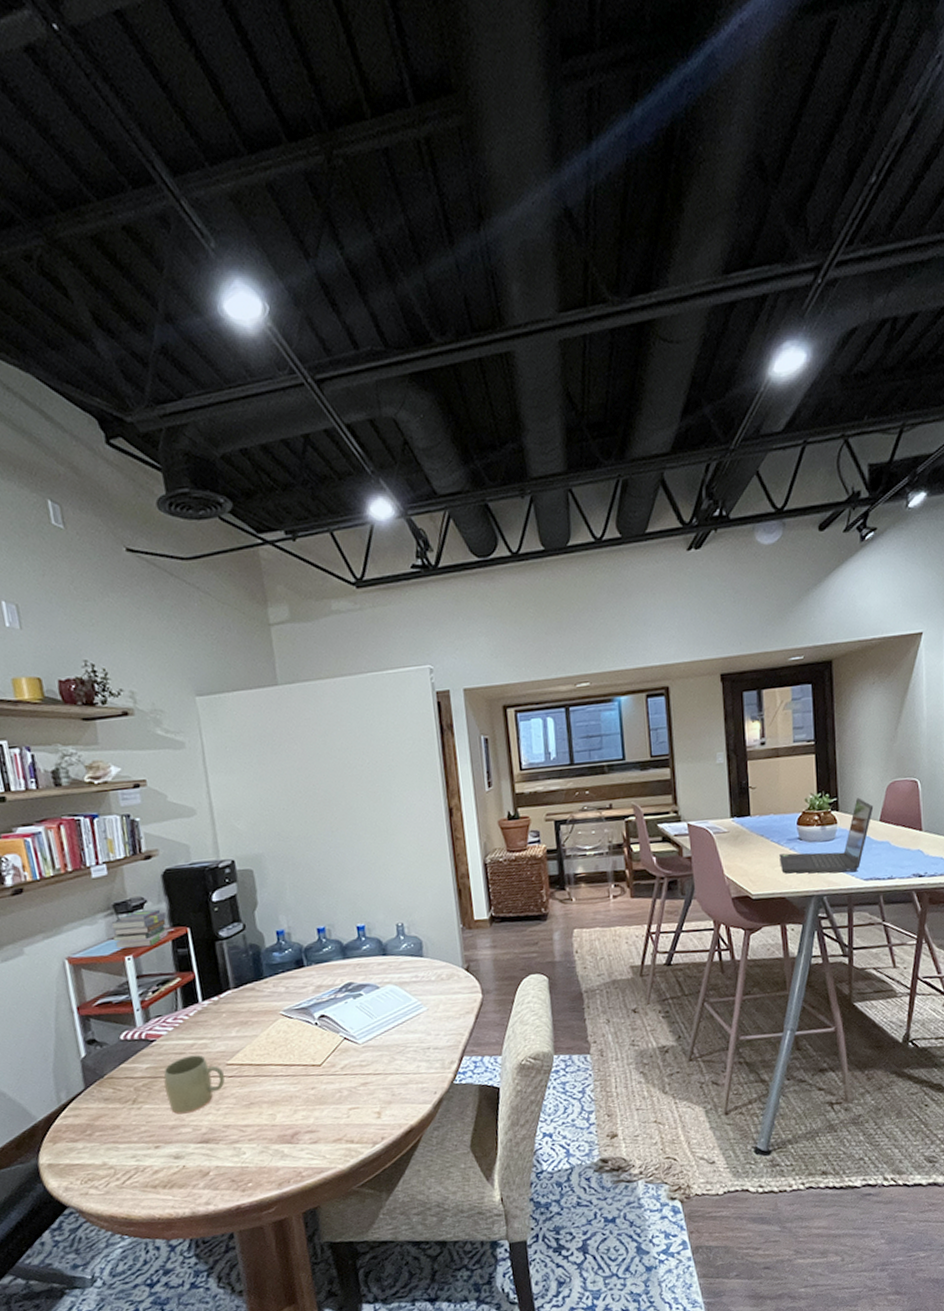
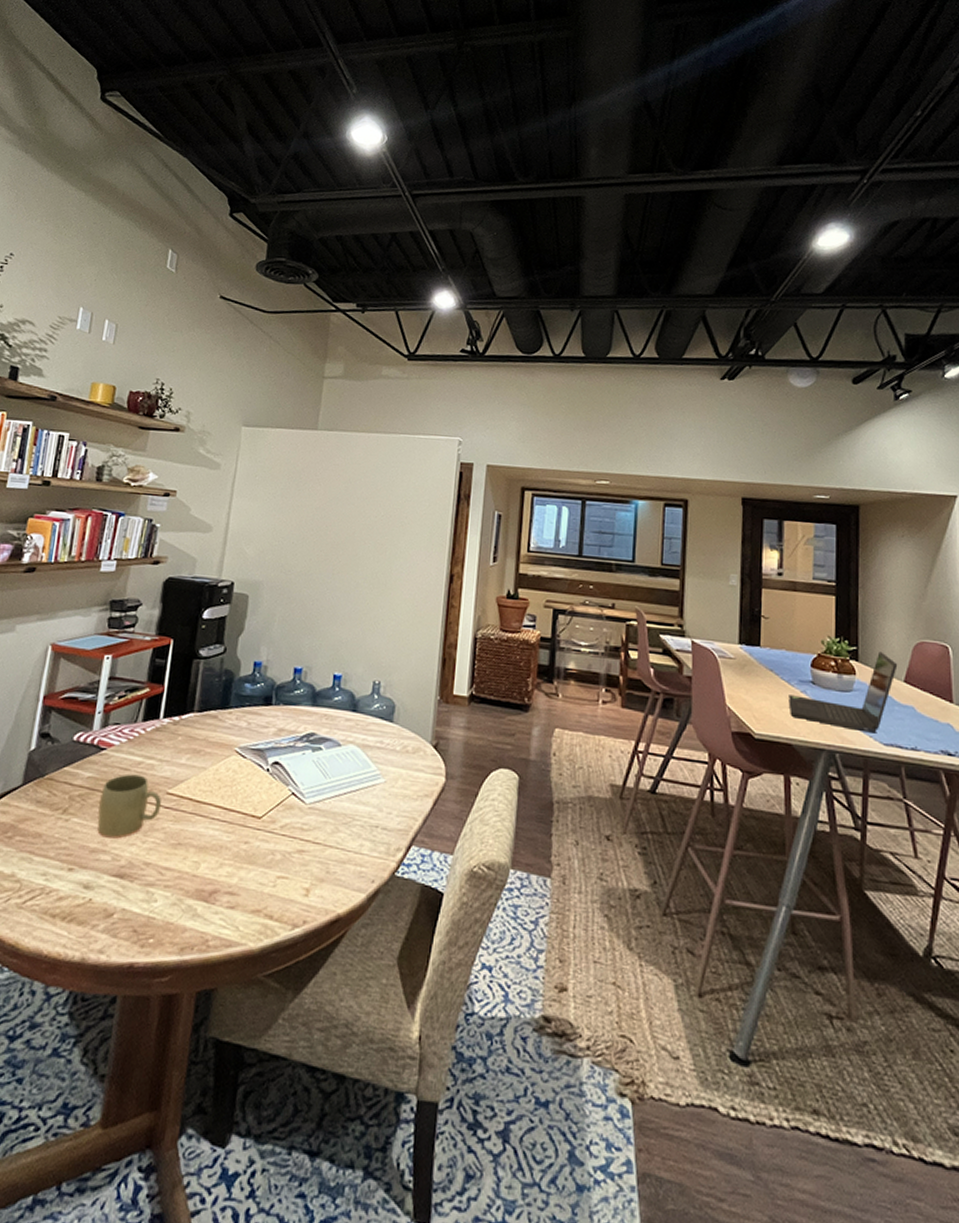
books: present [112,909,169,949] -> none [100,611,156,650]

